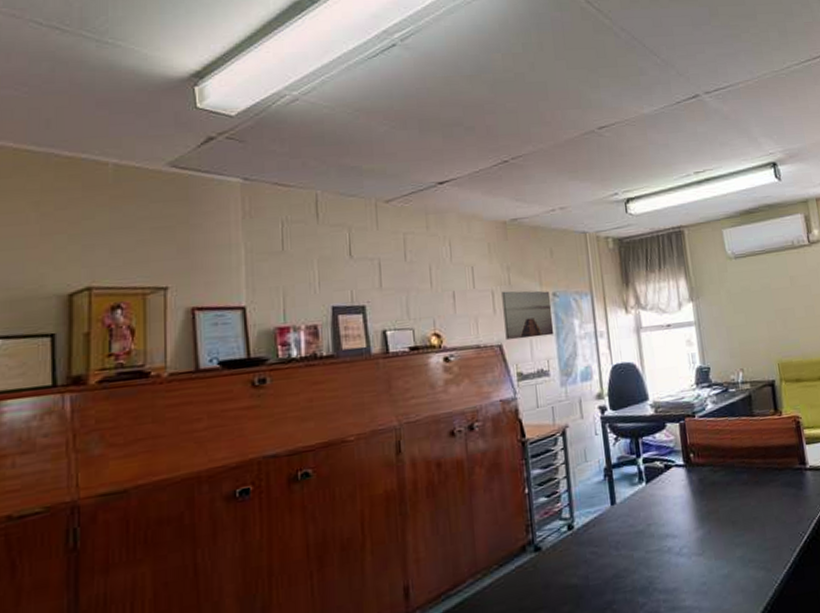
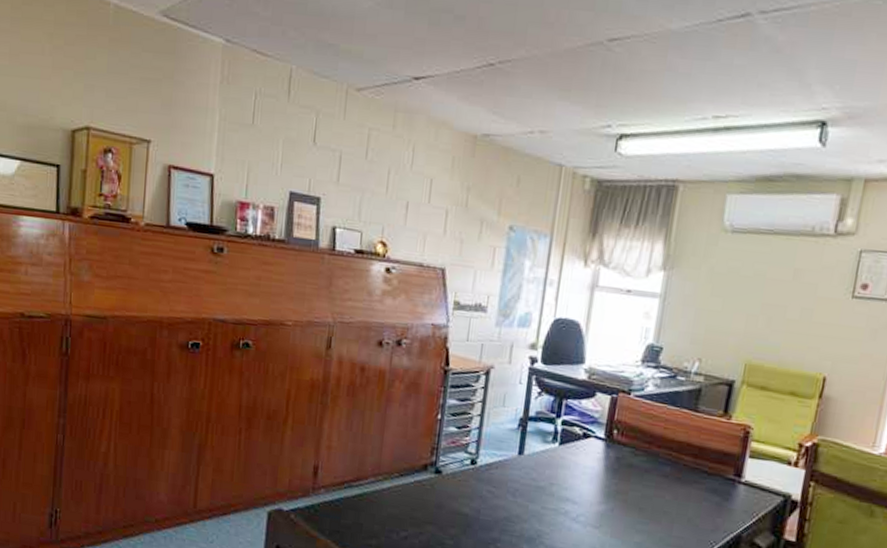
wall art: present [501,291,554,340] -> none [450,212,507,271]

